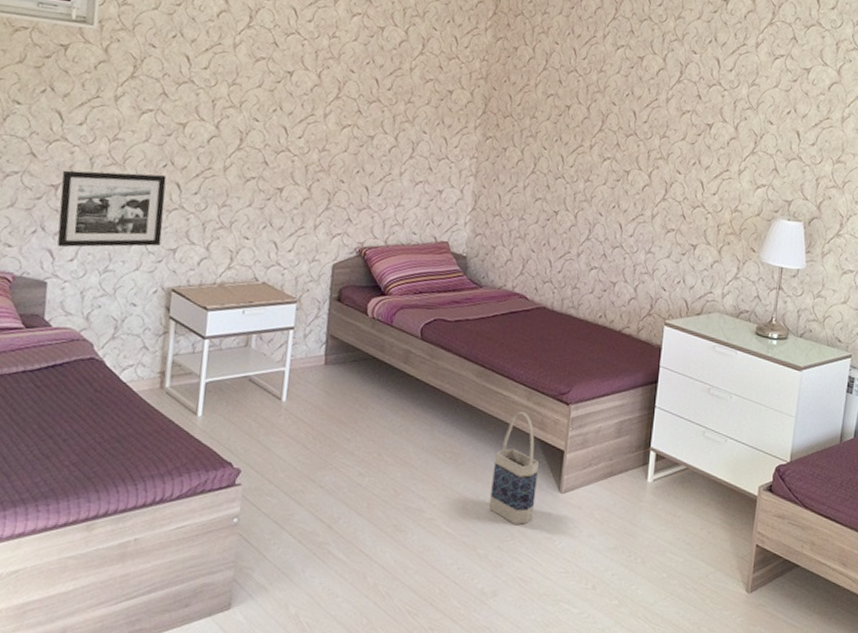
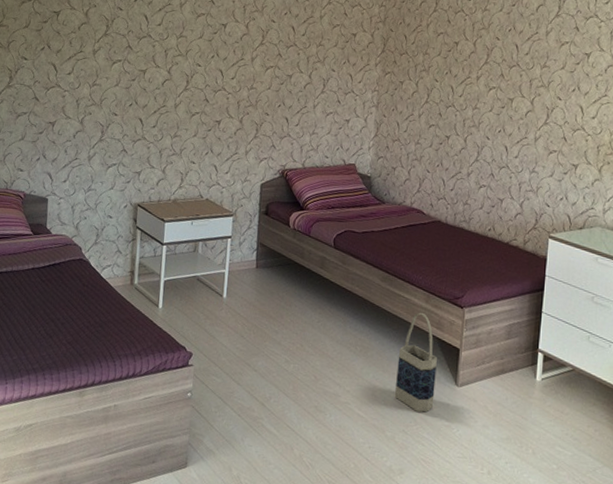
picture frame: present [57,170,167,248] -> none [54,110,132,171]

